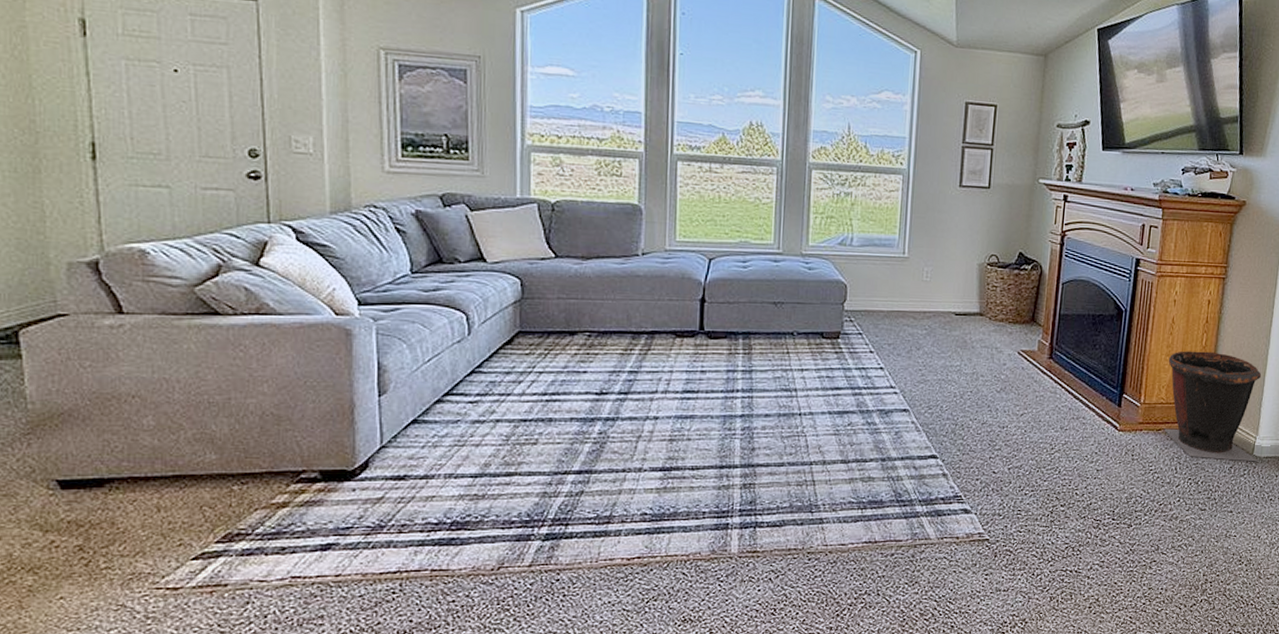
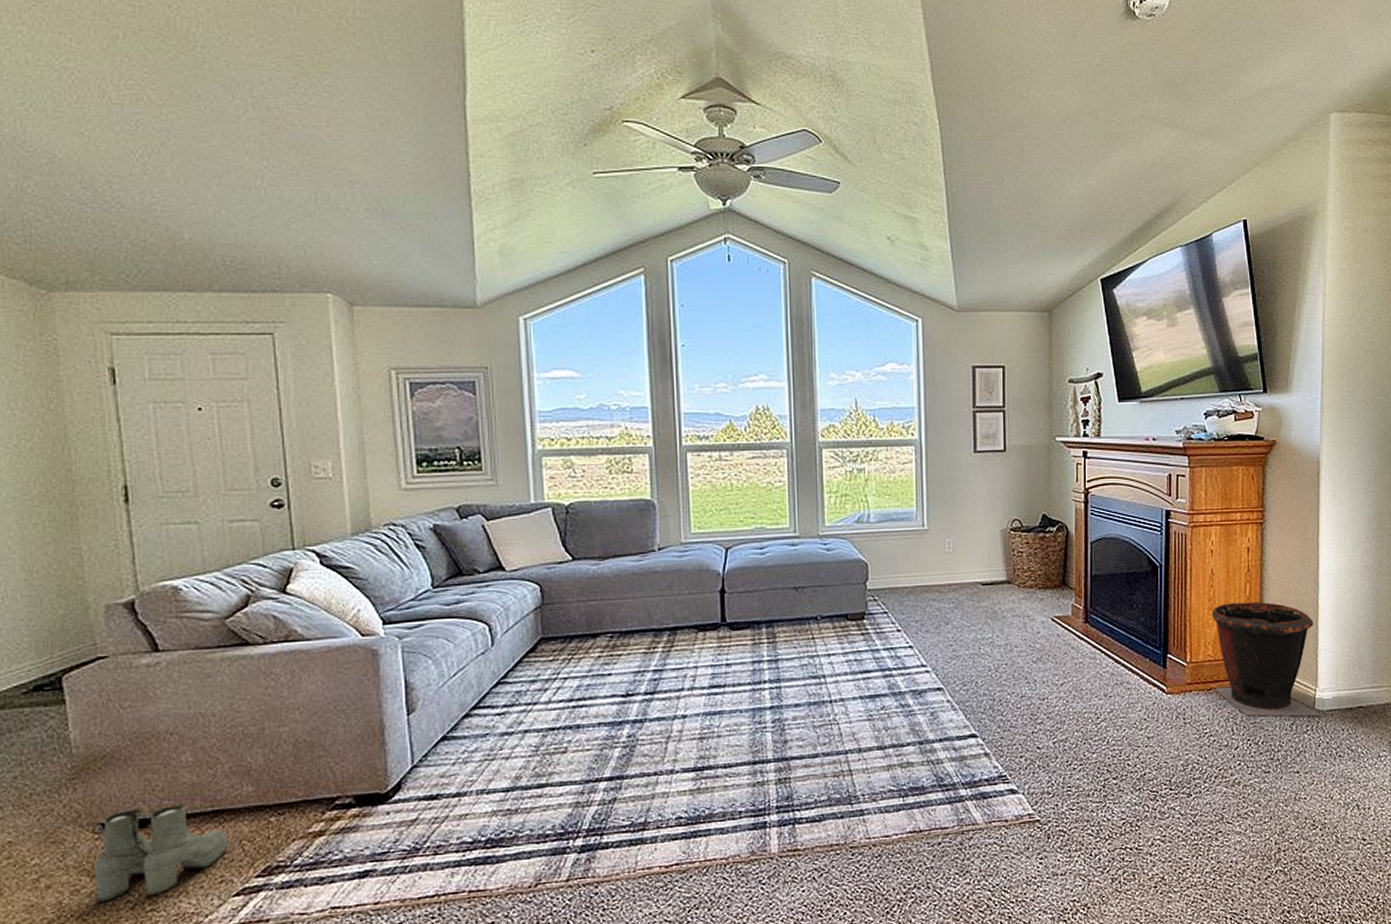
boots: none [46,467,189,557] -> present [93,804,229,903]

